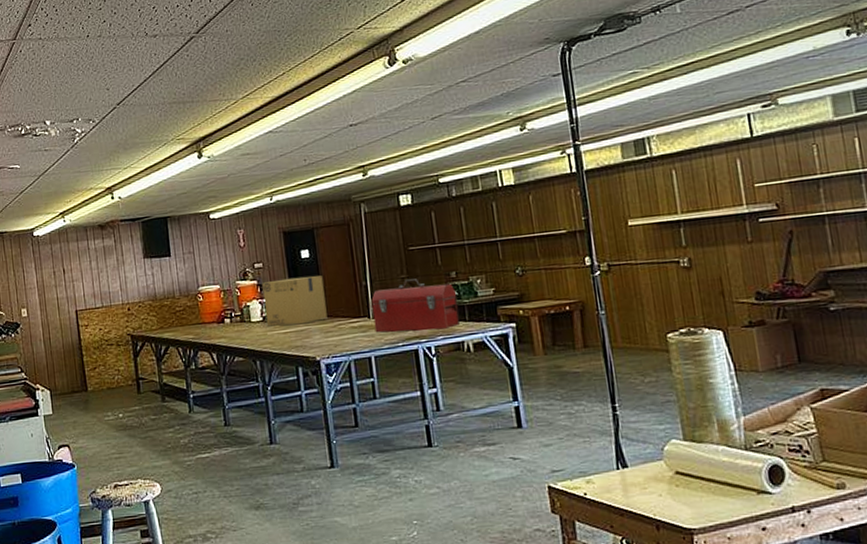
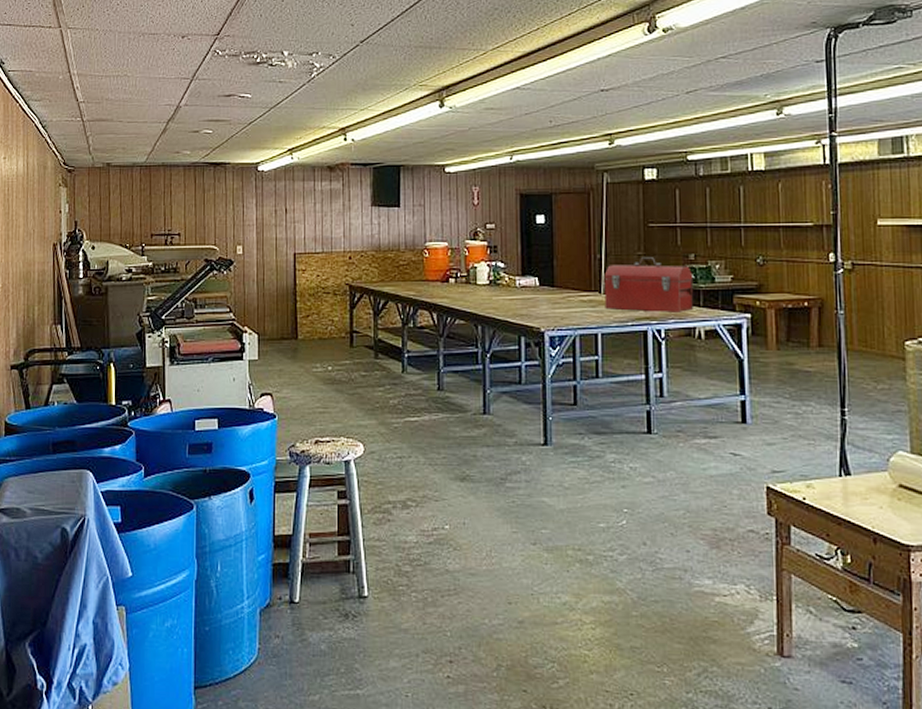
cardboard box: present [262,275,328,327] -> none [492,242,557,292]

